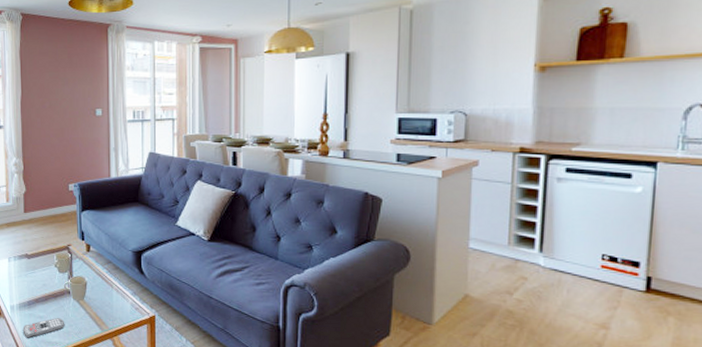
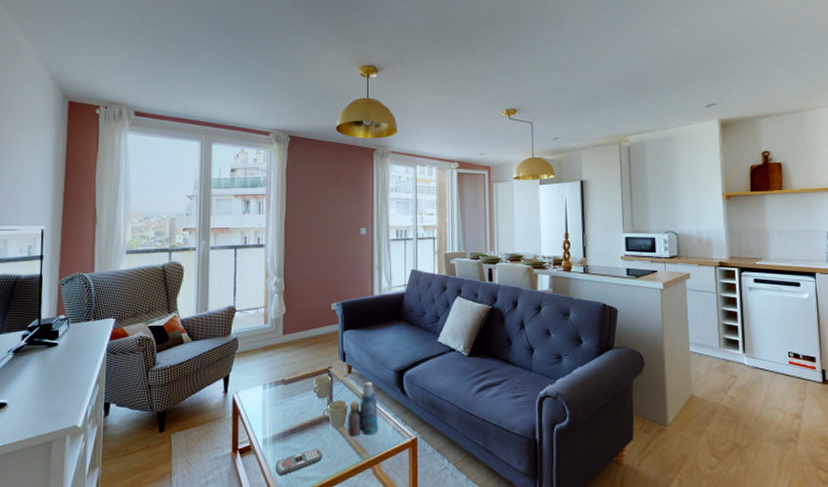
bottle: none [88,260,116,310] -> present [348,381,378,437]

